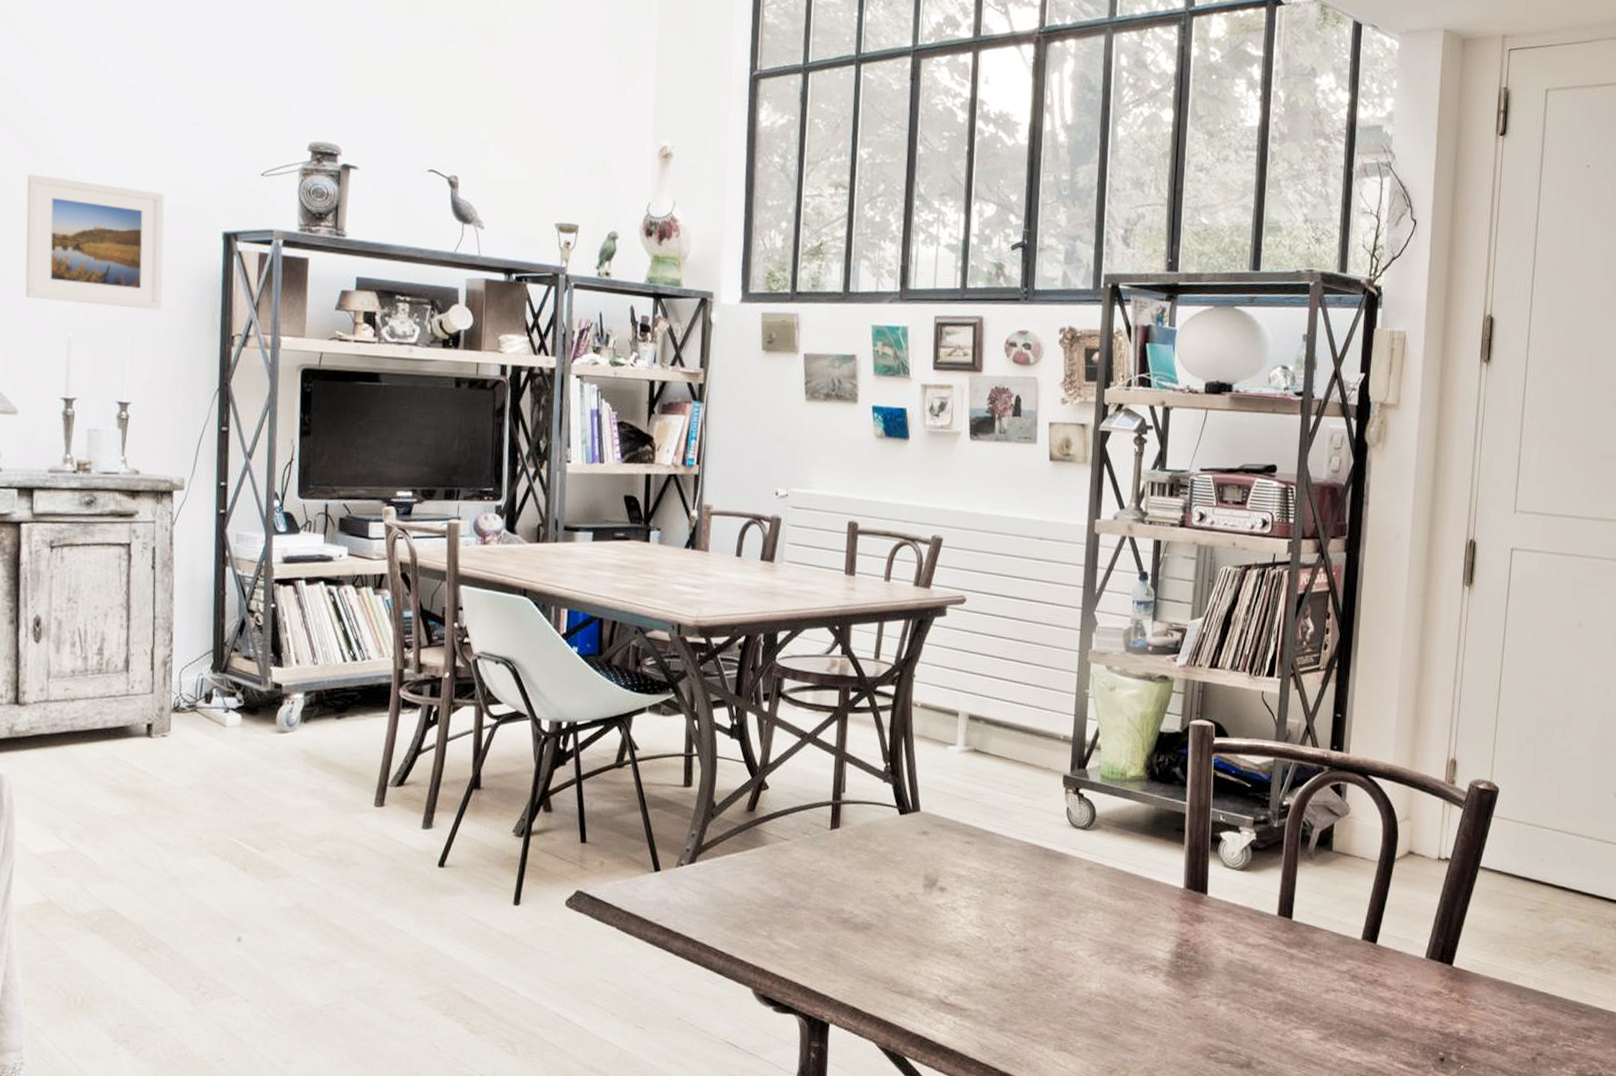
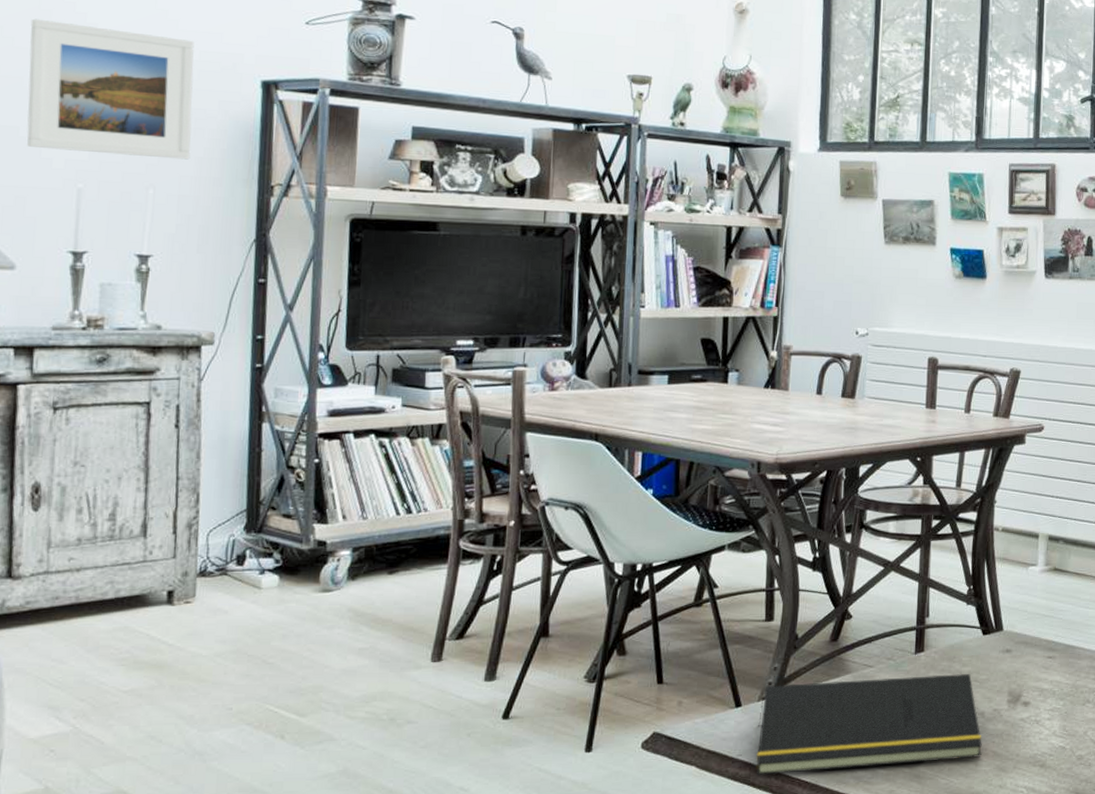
notepad: none [674,852,897,943] -> present [756,673,982,775]

